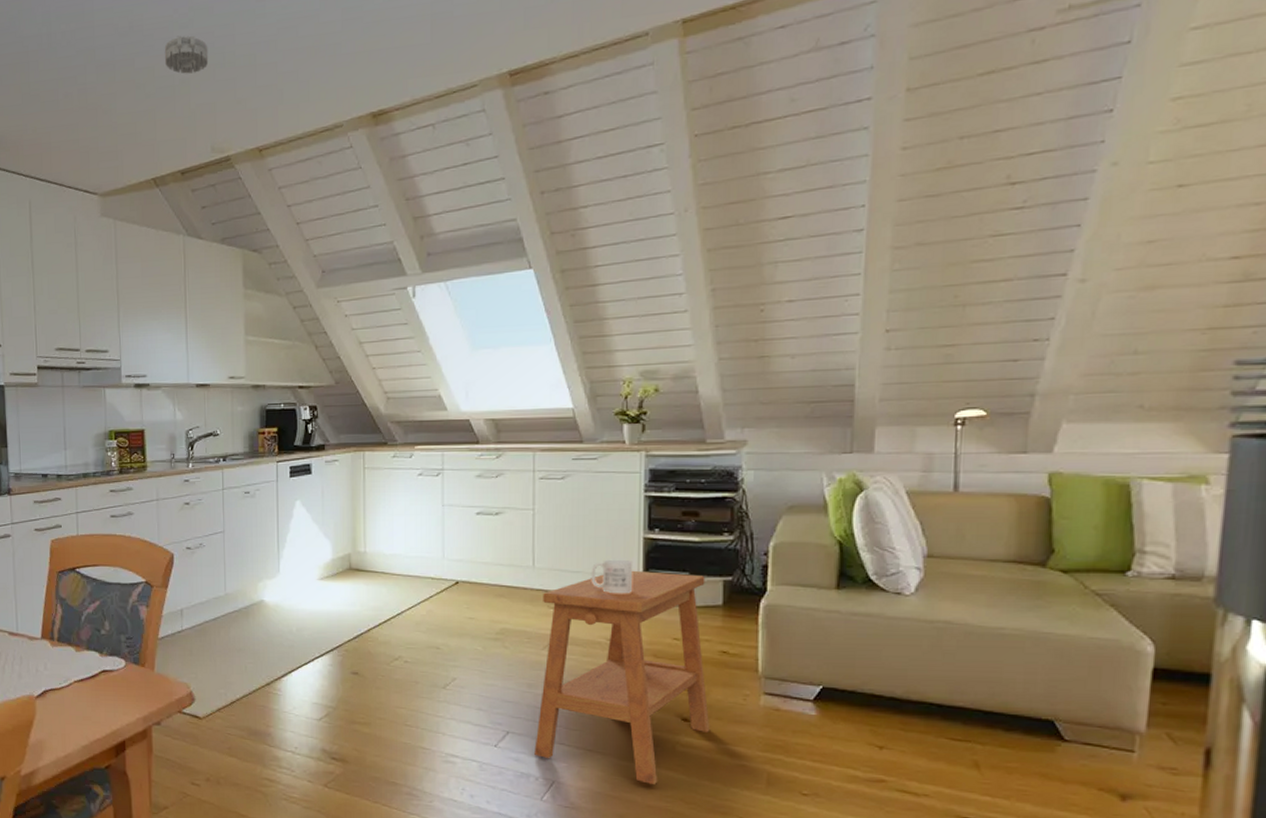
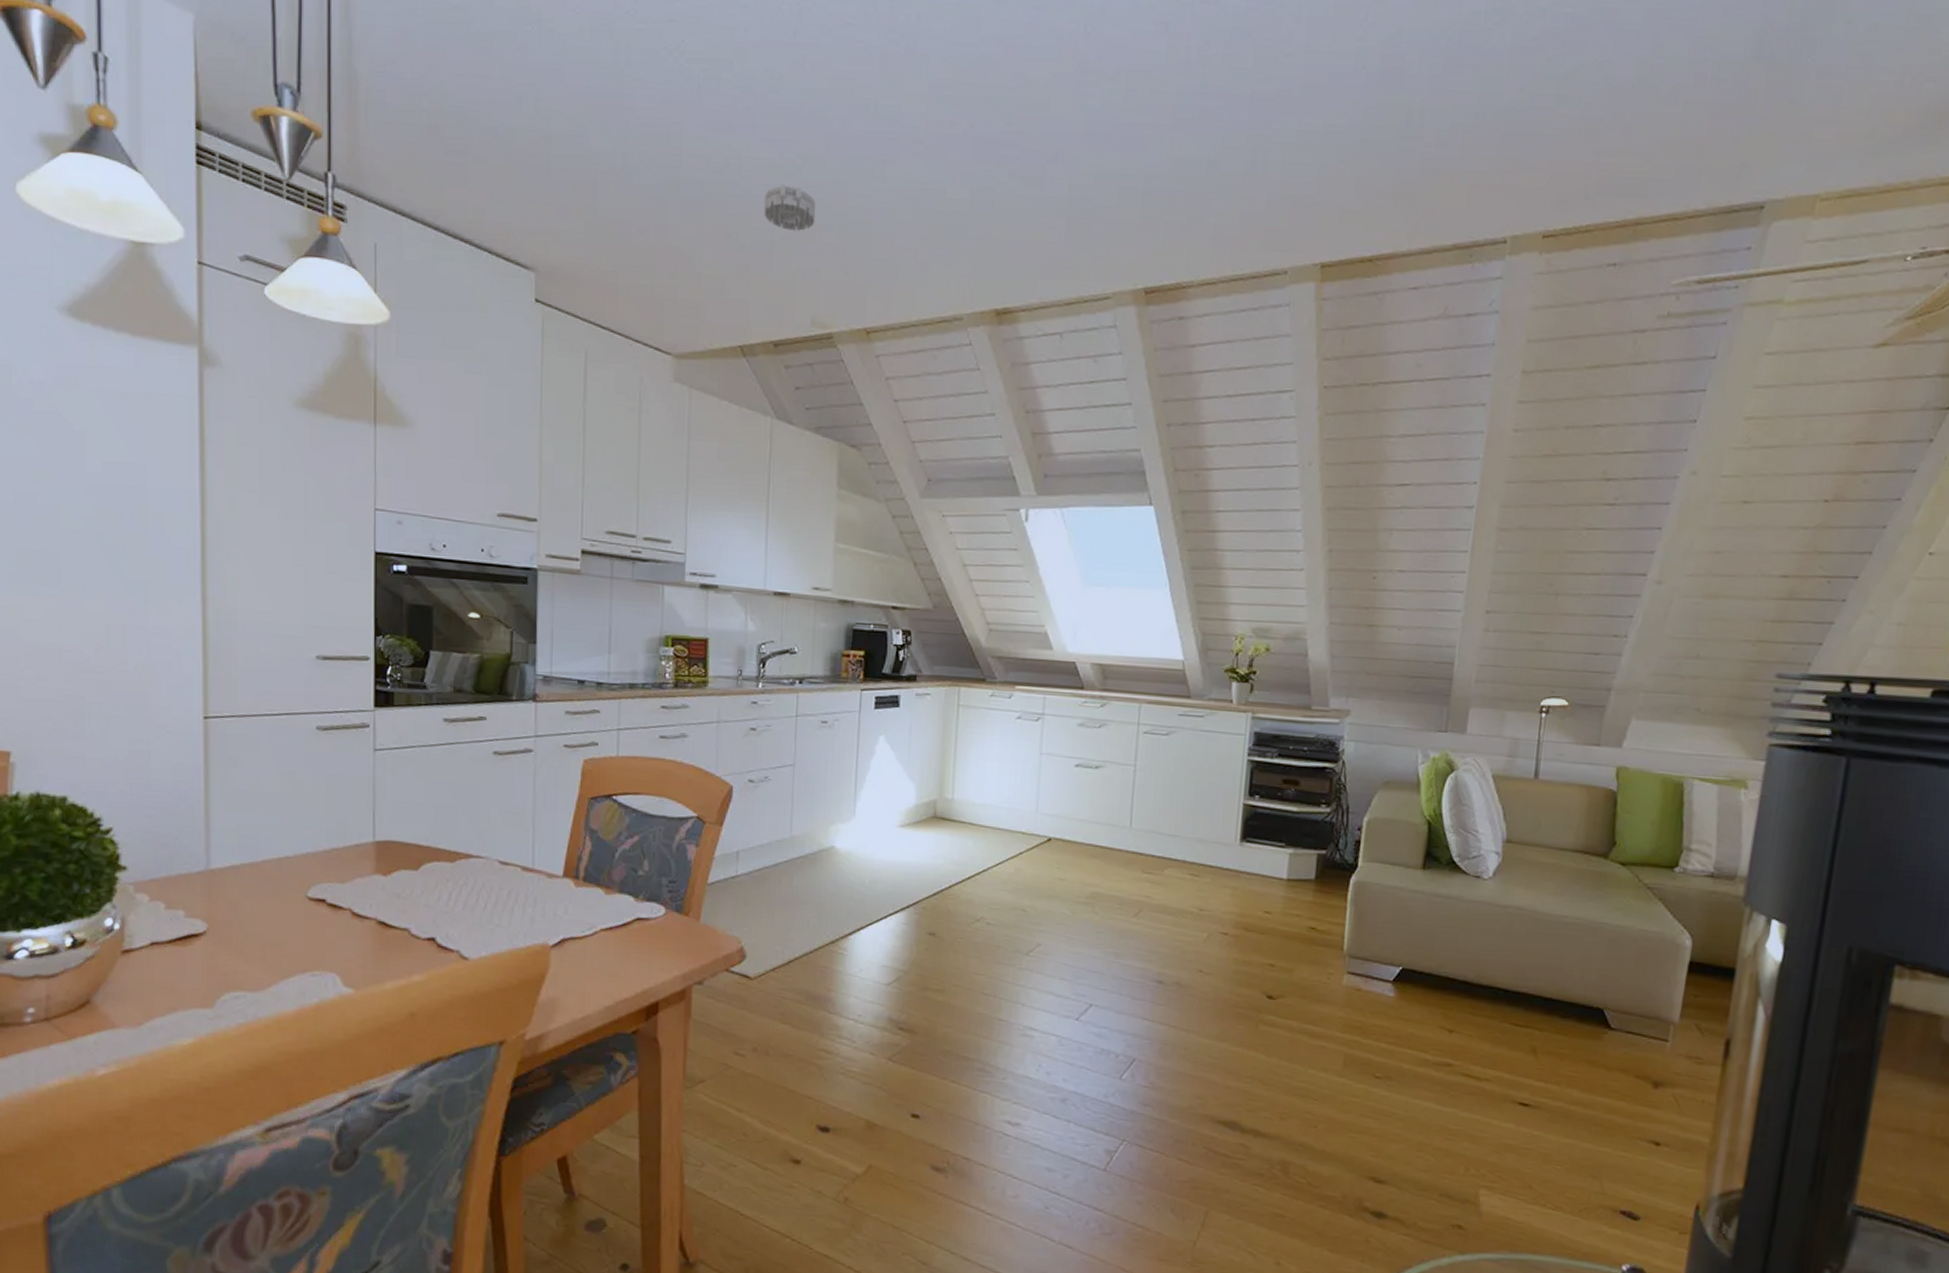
side table: present [534,570,710,784] -> none [1117,837,1301,1064]
mug: present [591,559,632,594] -> none [1188,824,1230,862]

